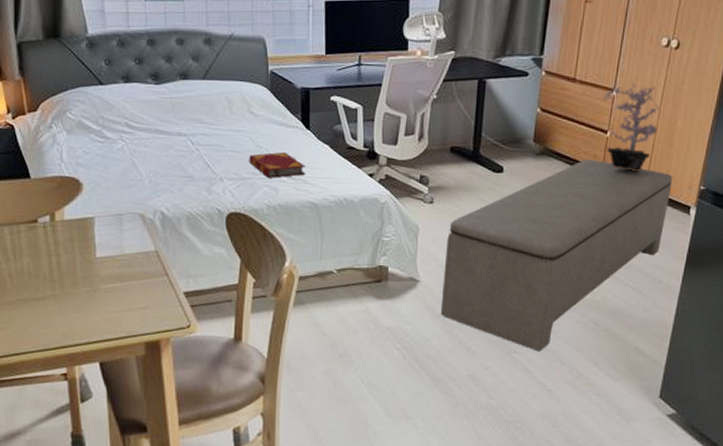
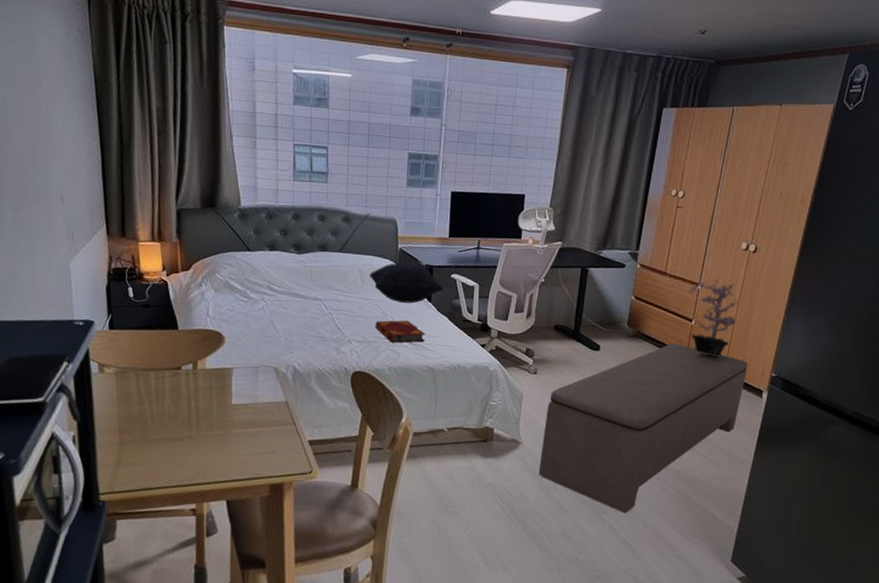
pillow: none [238,87,323,132] -> present [369,262,444,303]

